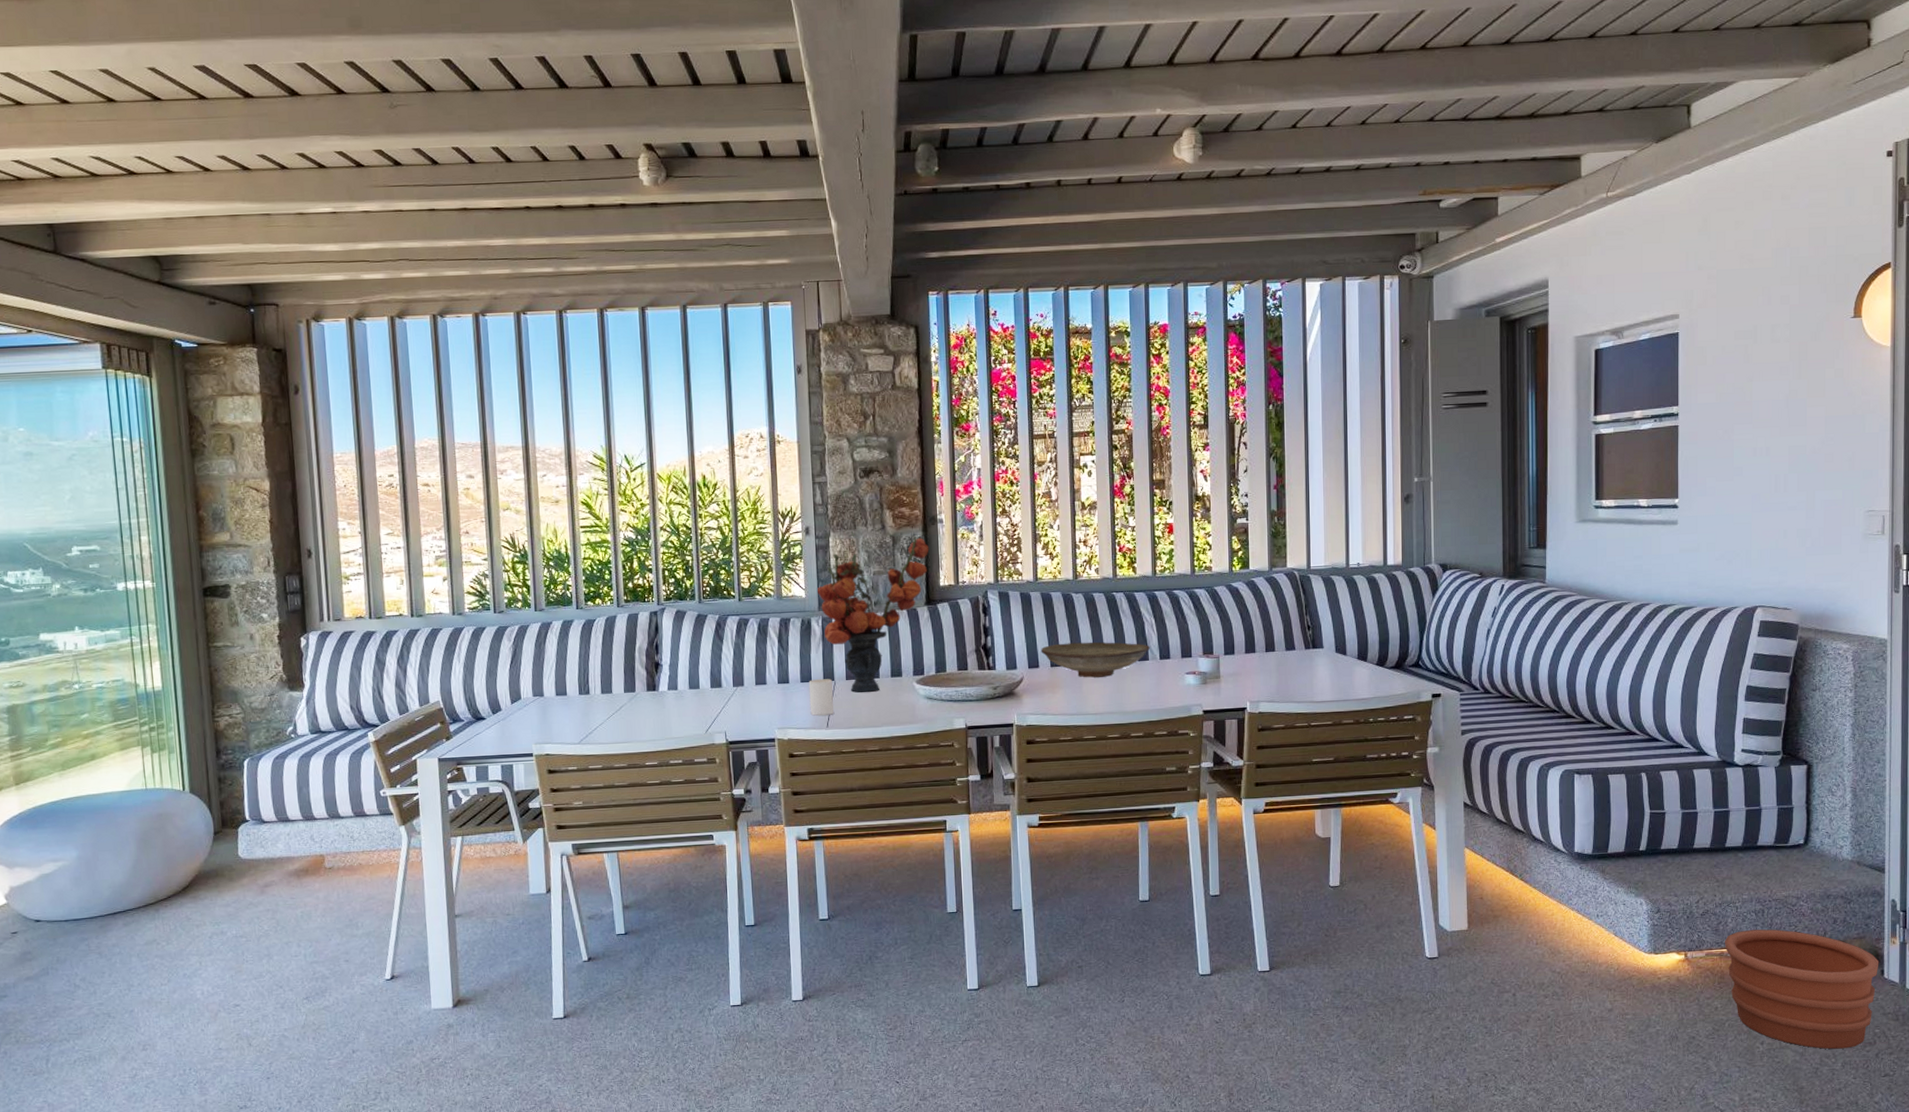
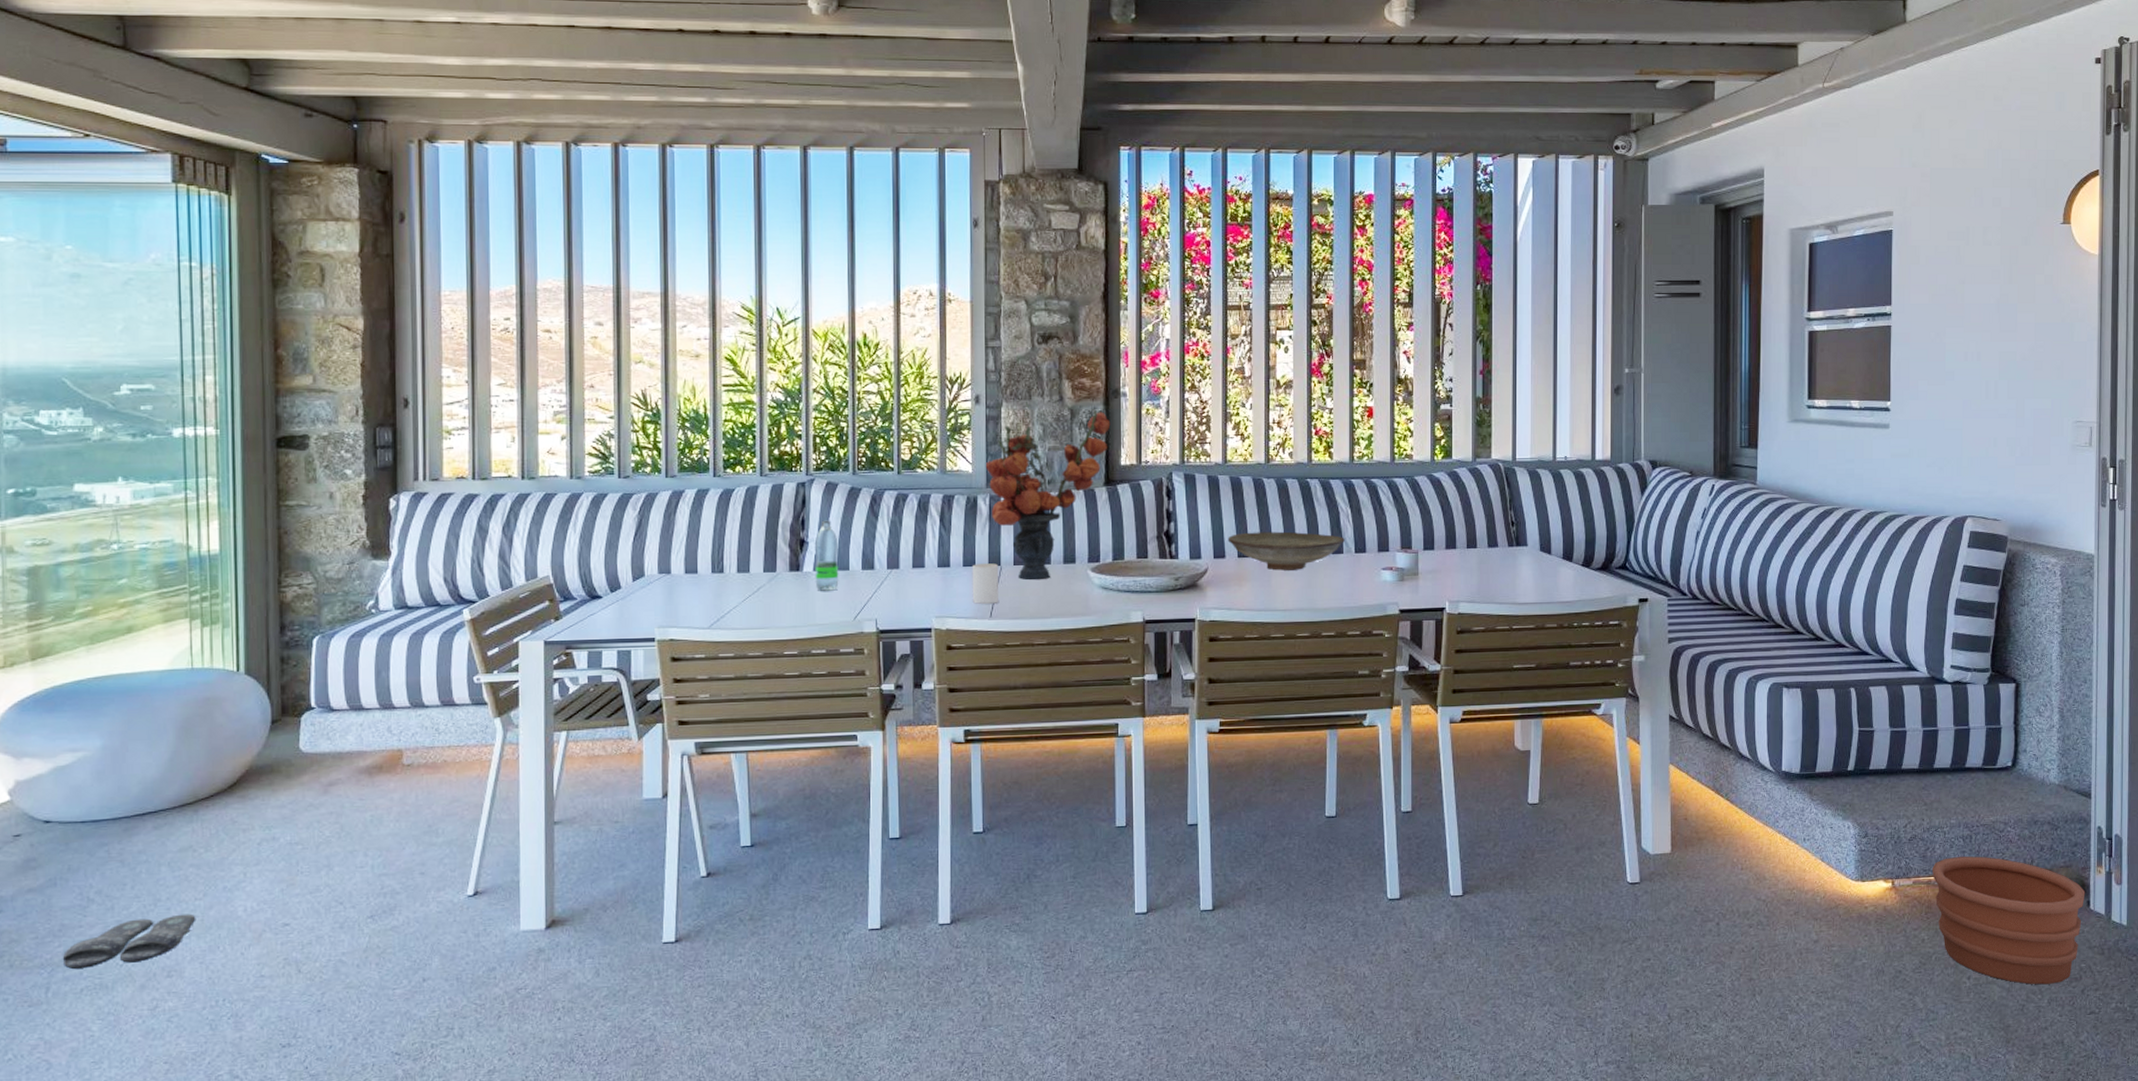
slippers: none [57,997,162,1044] -> present [62,913,195,969]
bottle: none [667,644,691,708] -> present [814,520,839,591]

